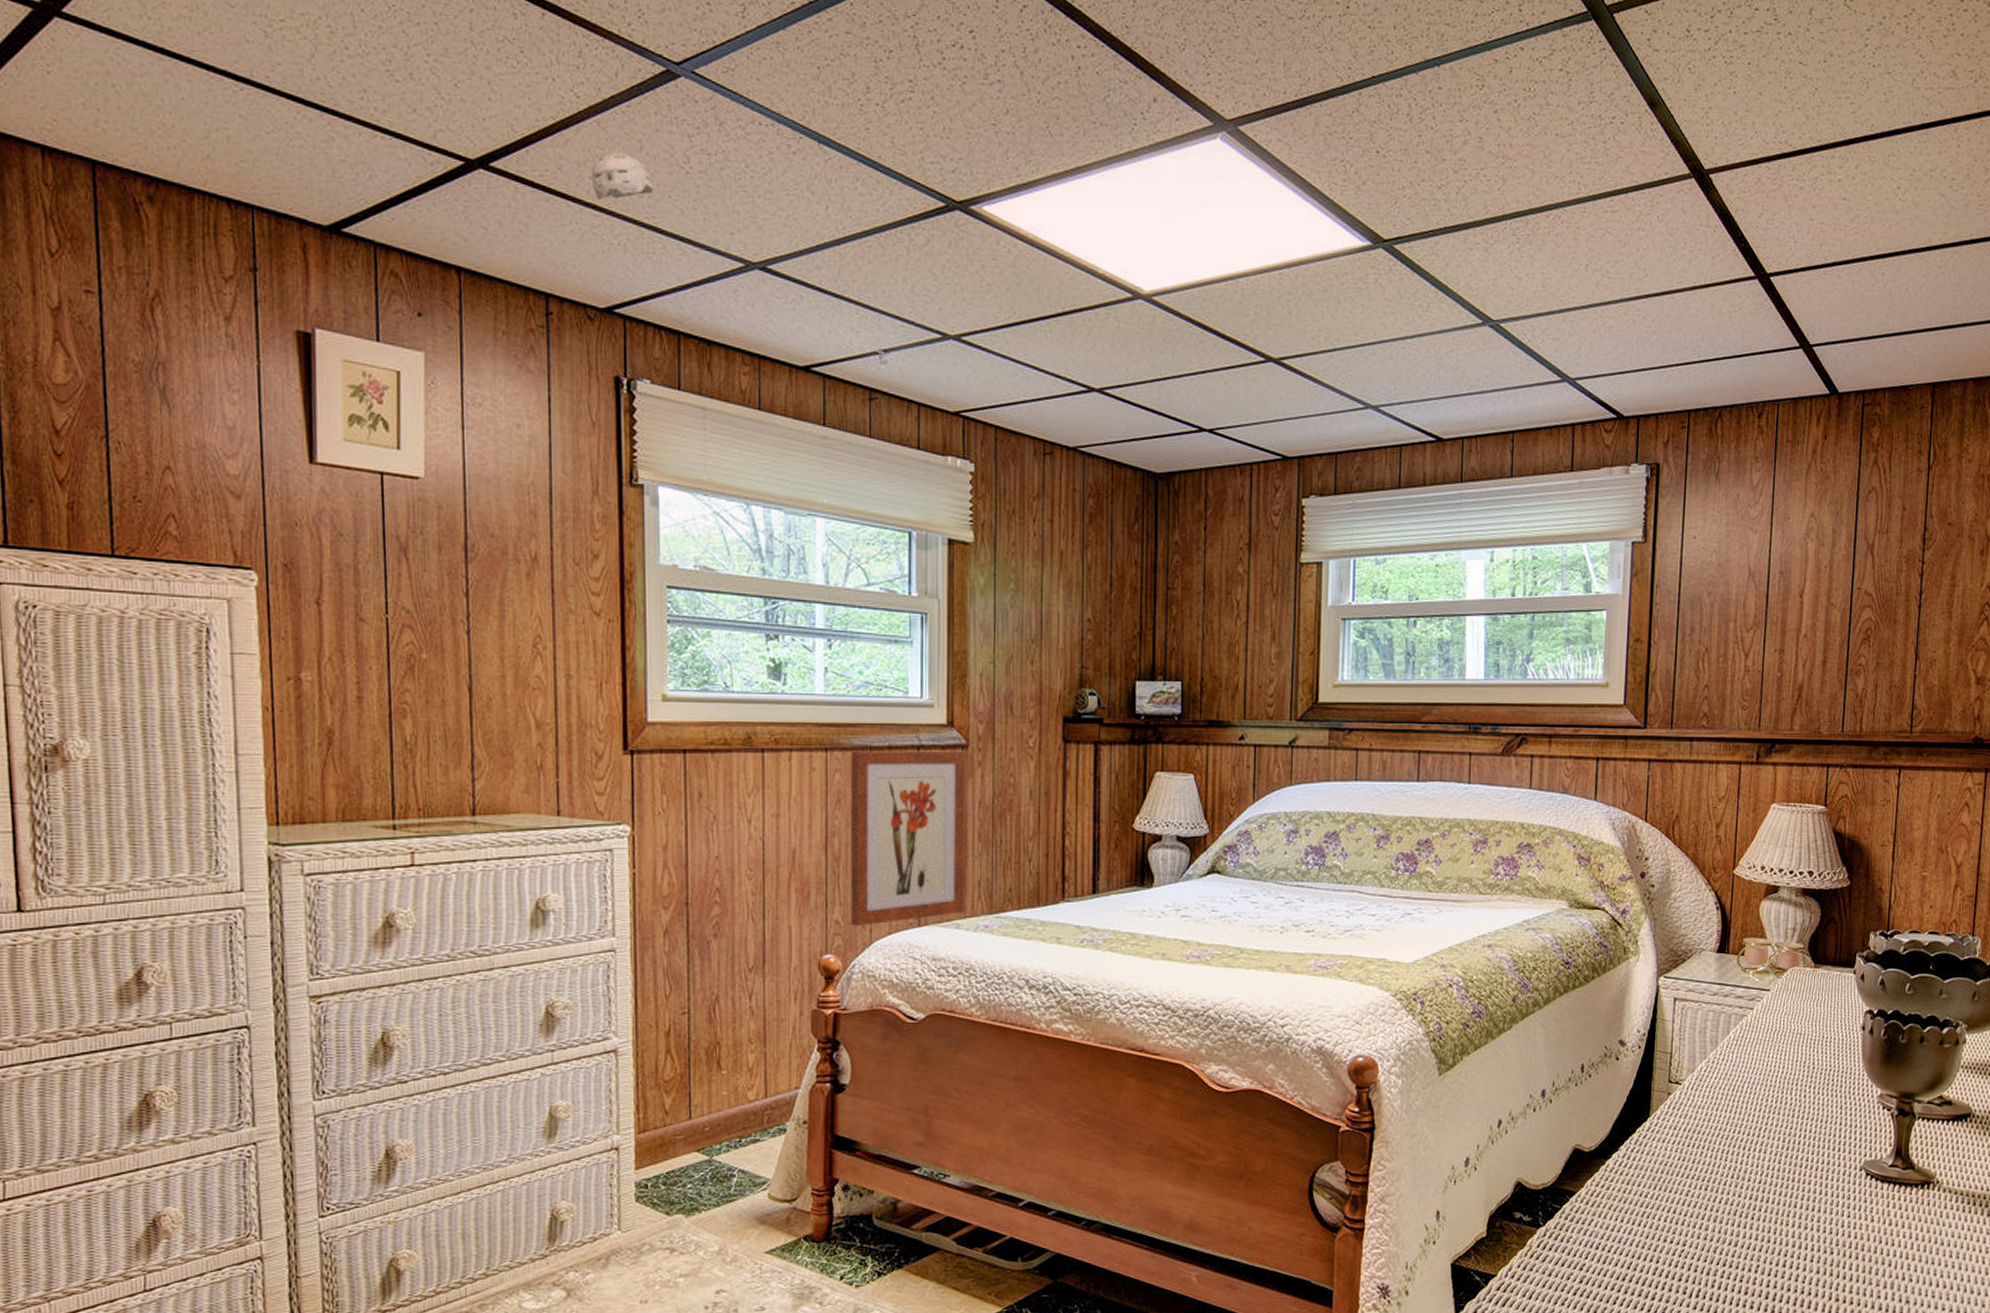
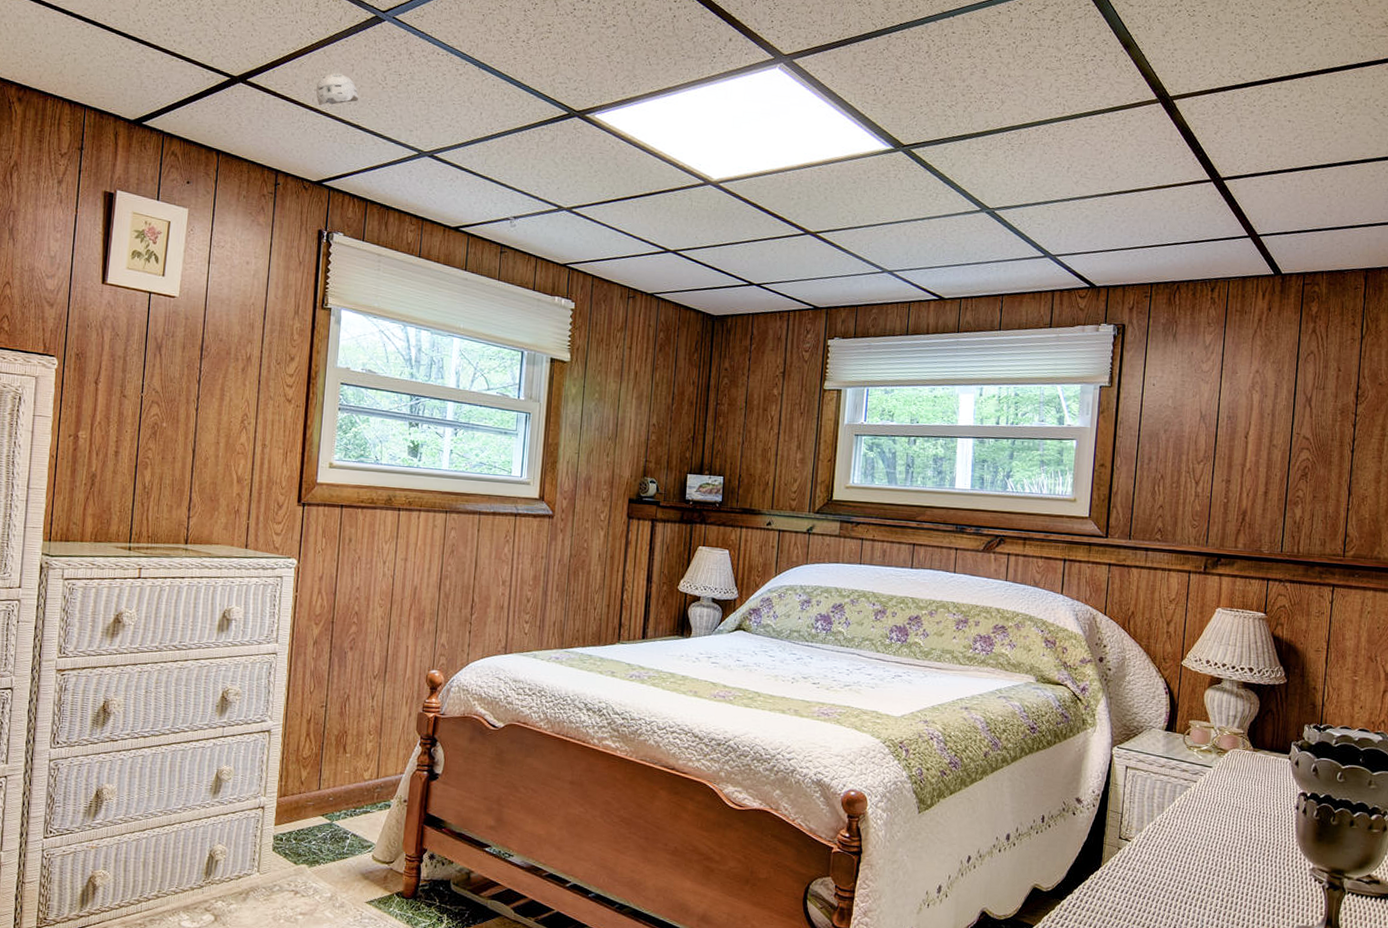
wall art: present [850,751,966,926] -> none [453,514,552,650]

